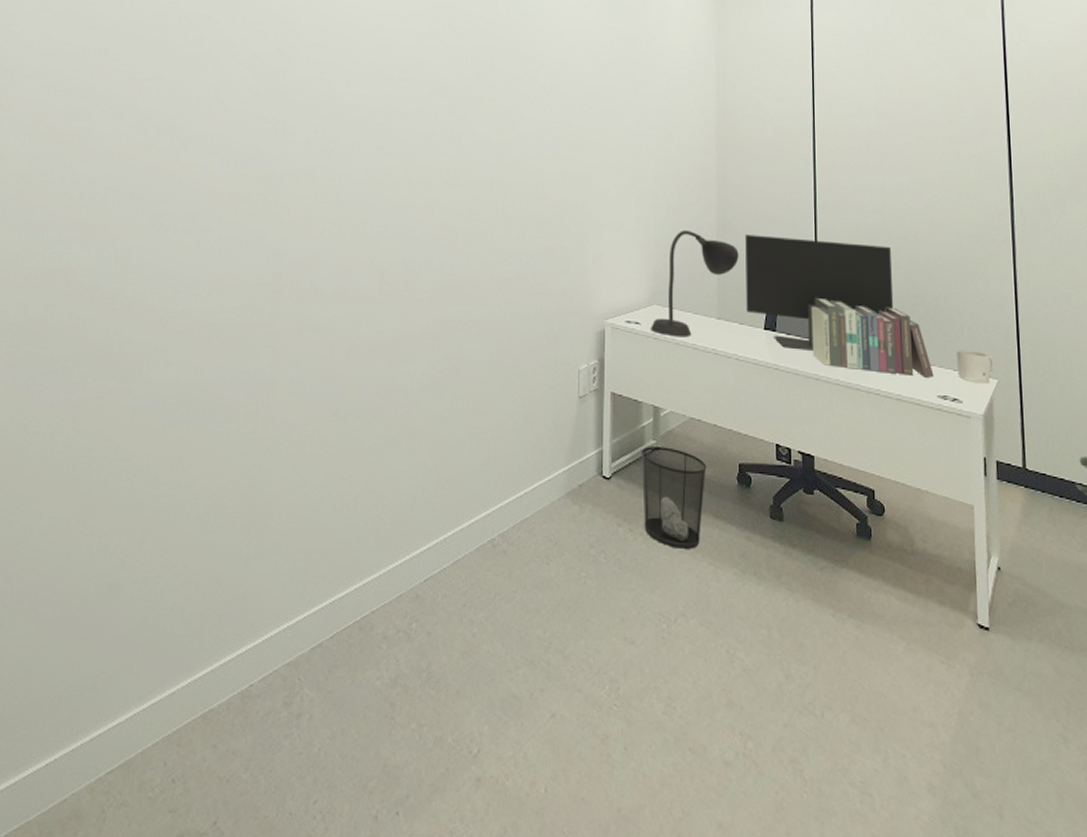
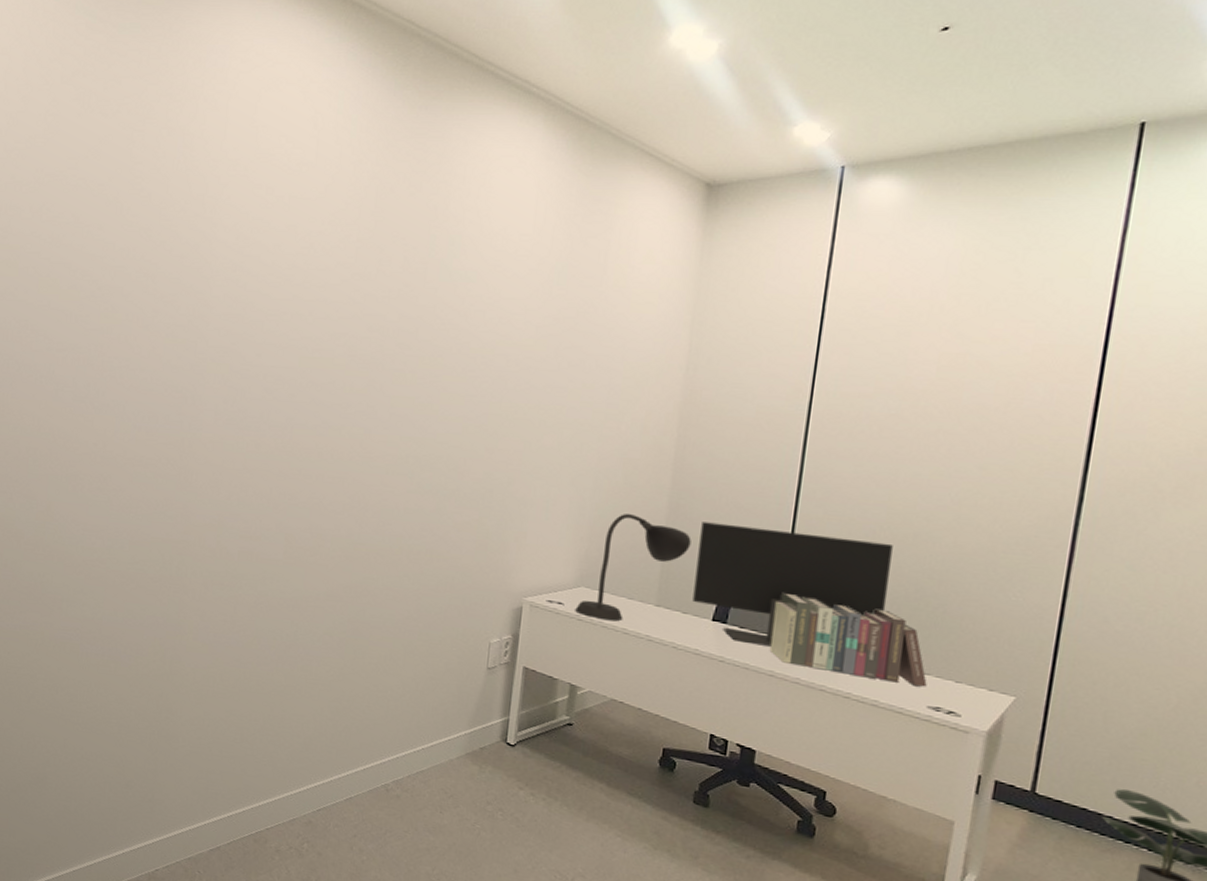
waste bin: present [641,447,707,549] -> none [547,721,625,820]
mug: present [955,348,995,384] -> none [960,659,1015,700]

